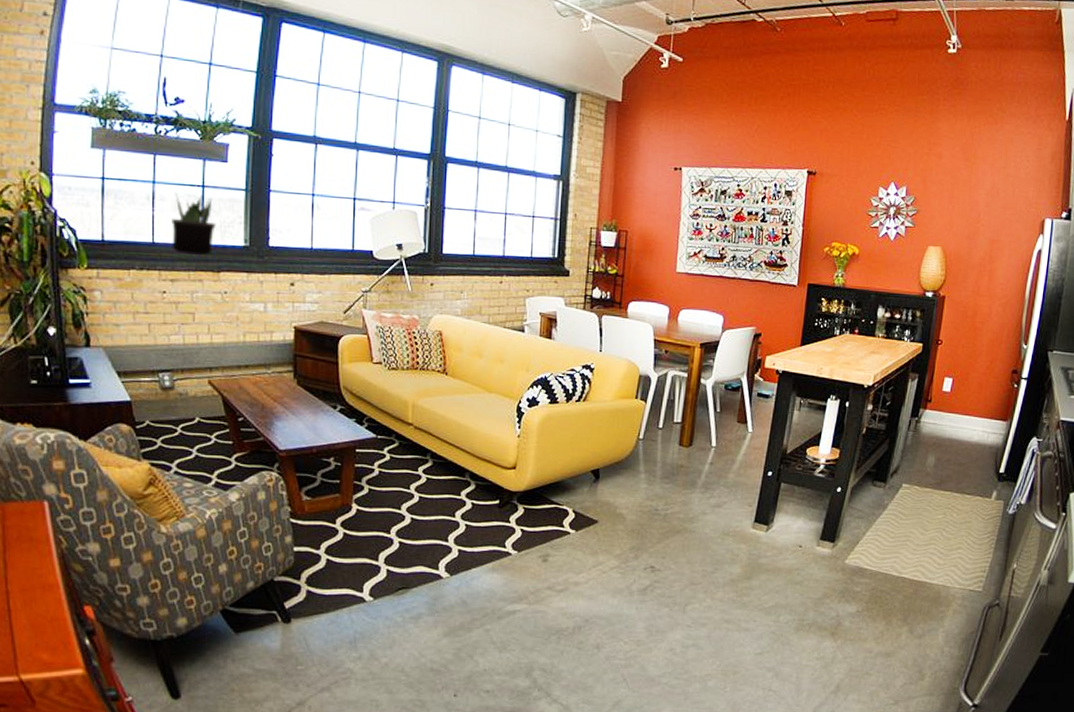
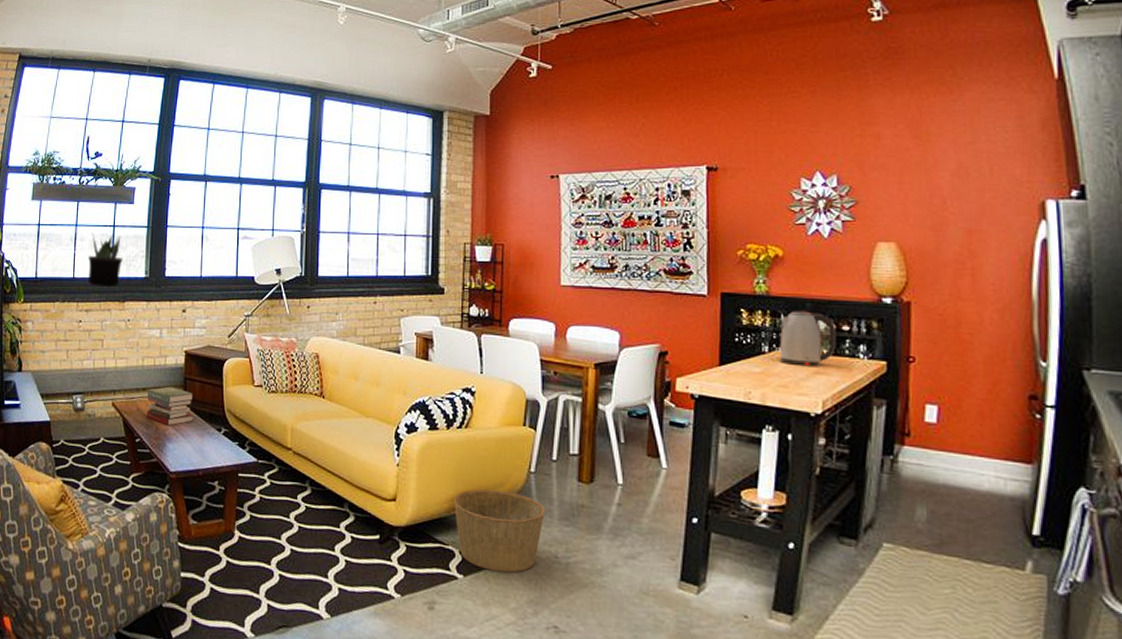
books: none [251,363,306,404] -> present [147,386,194,426]
basket: none [570,455,650,525] -> present [454,489,545,573]
kettle: none [846,301,890,348] -> present [779,311,836,367]

